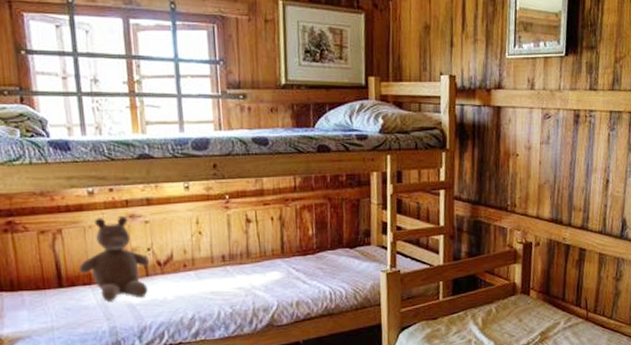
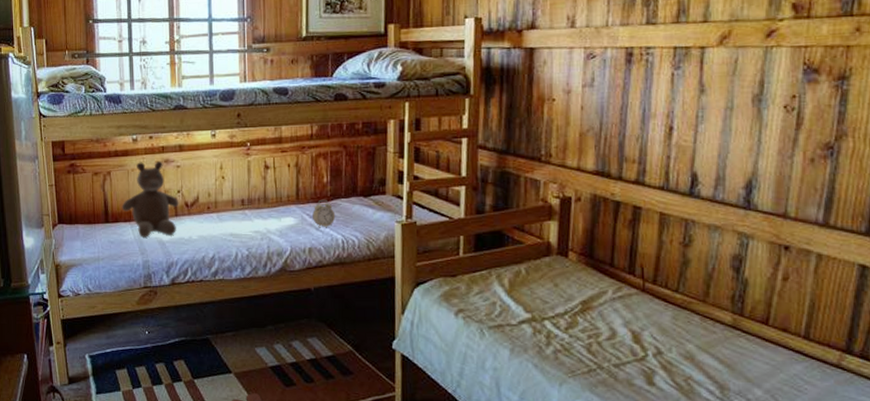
alarm clock: none [299,252,322,280] -> present [312,199,336,227]

